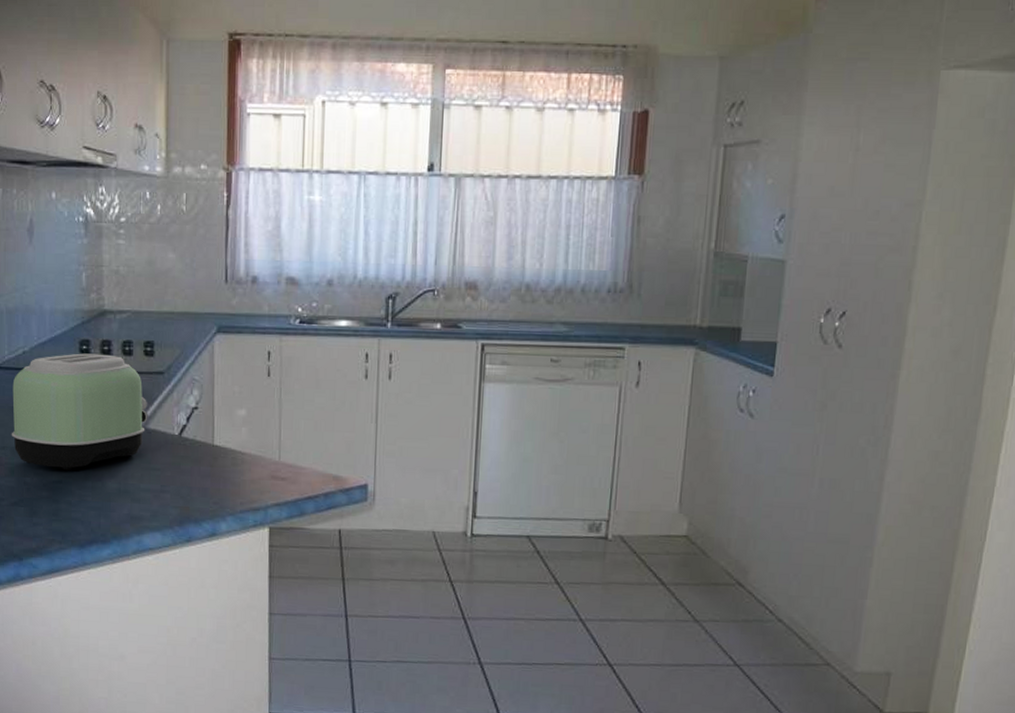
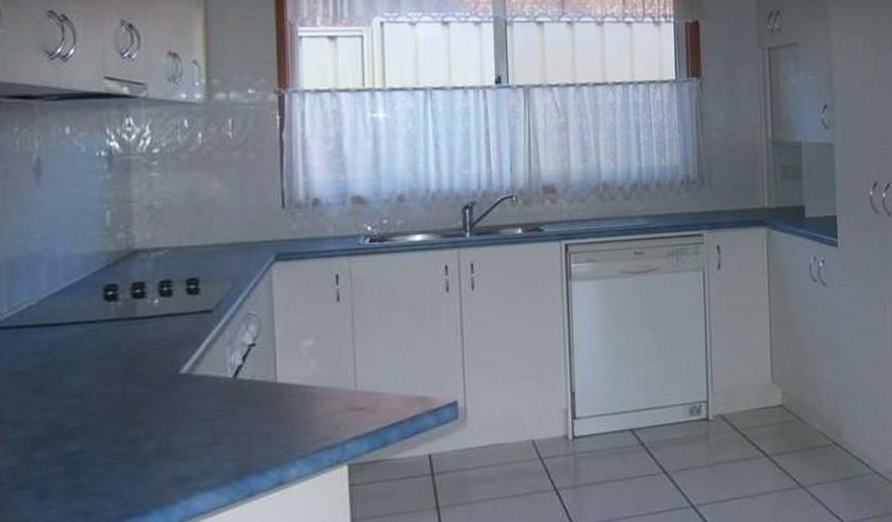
toaster: present [11,353,148,470] -> none [12,298,194,437]

